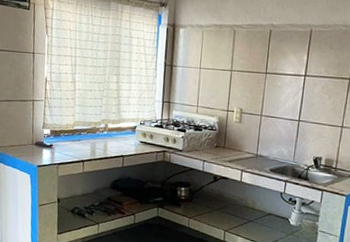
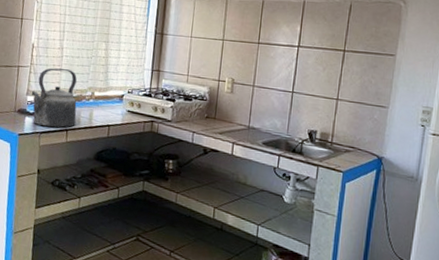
kettle: none [47,101,92,159] -> present [31,68,77,128]

